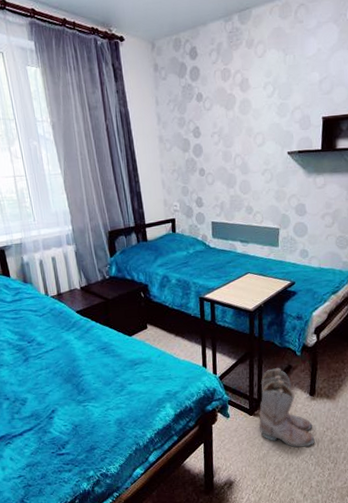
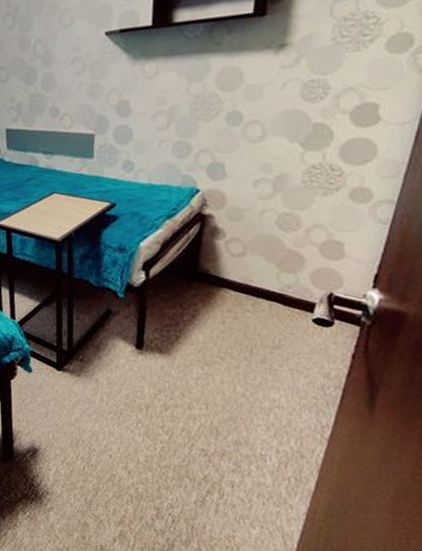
boots: present [259,368,315,448] -> none [70,313,143,413]

